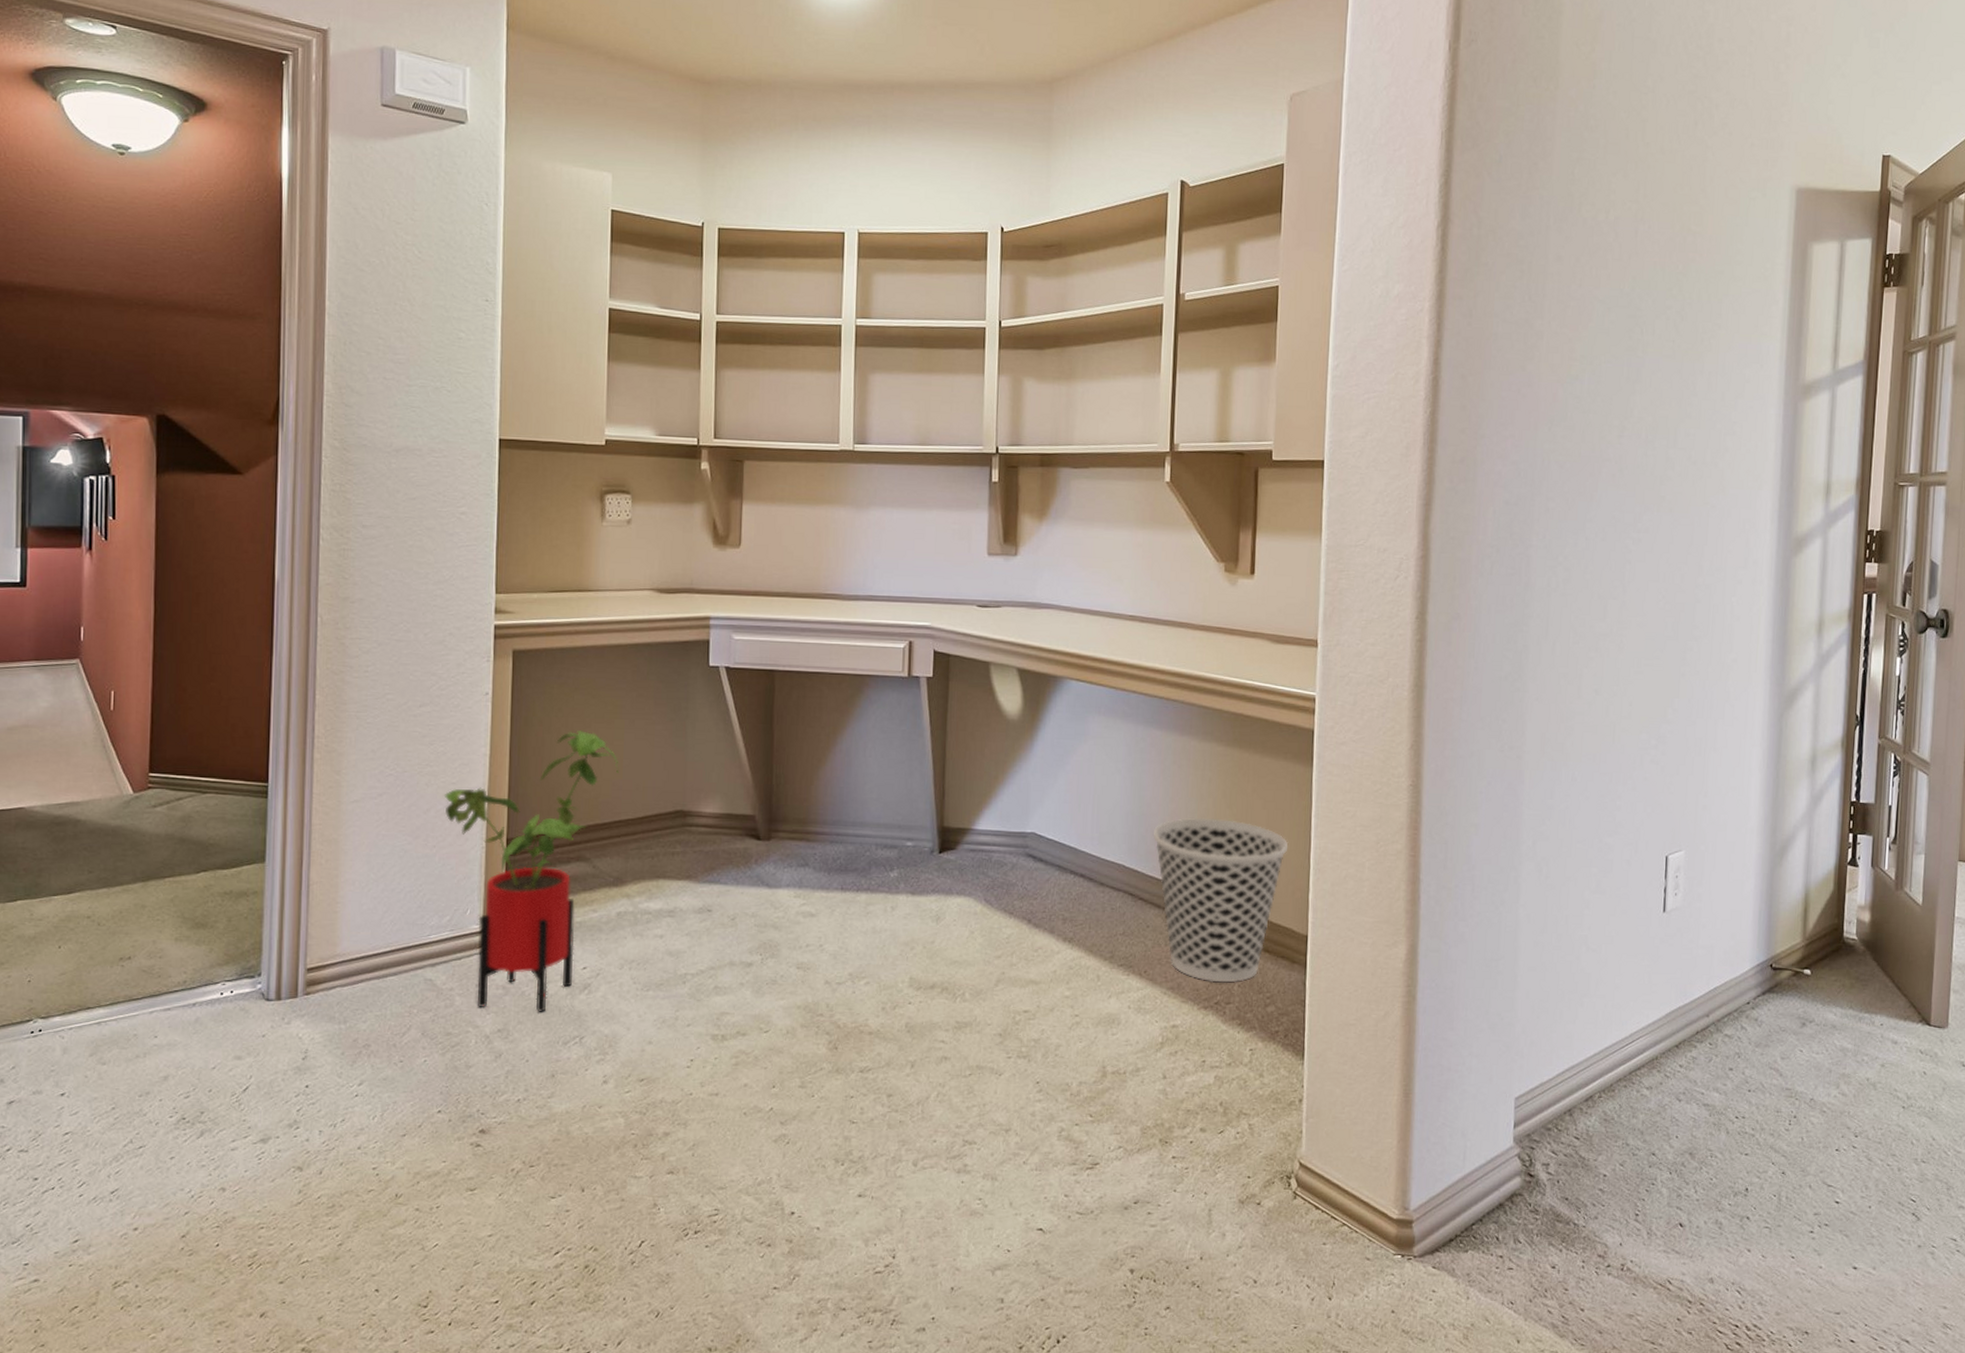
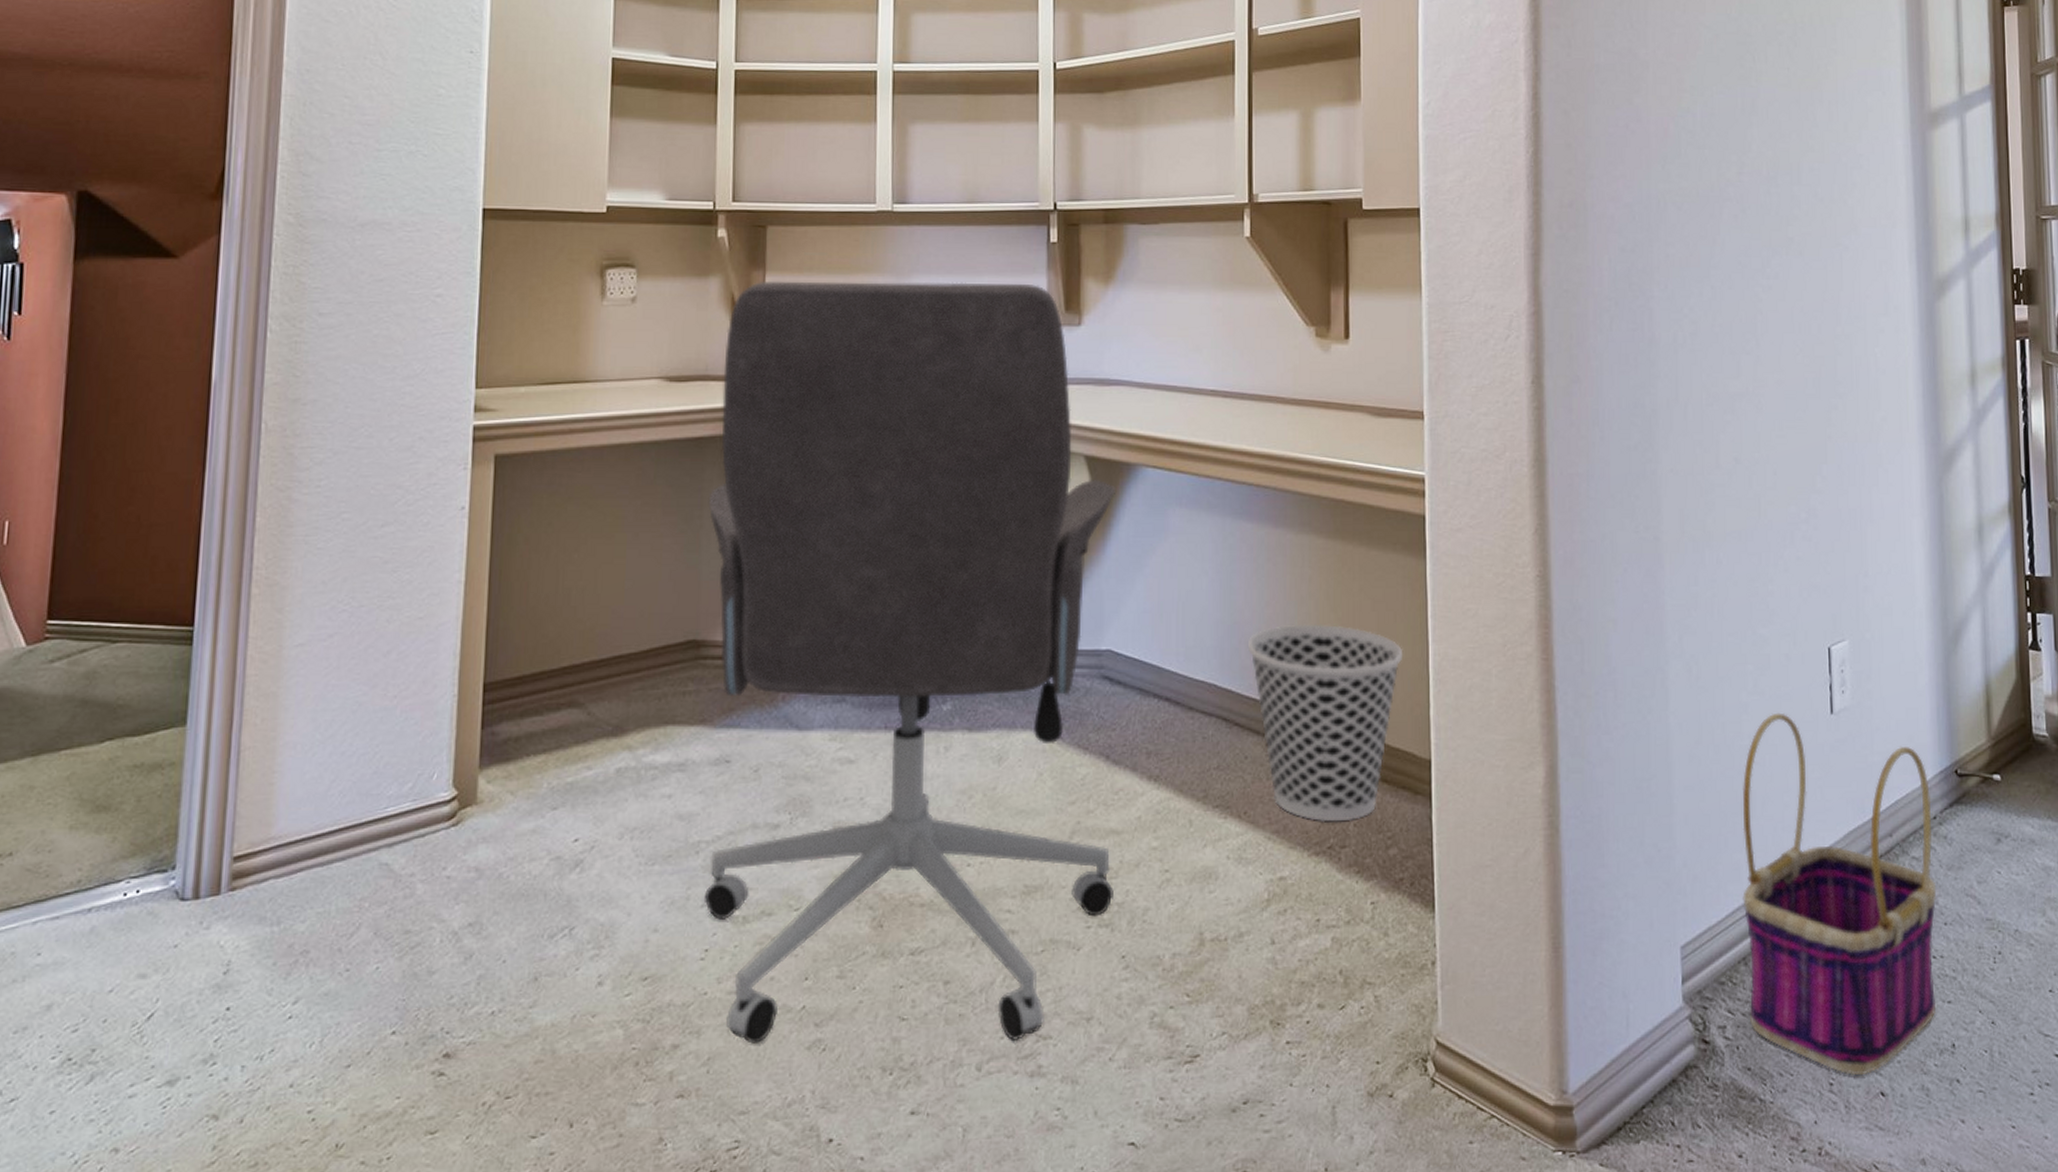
house plant: present [444,730,619,1012] -> none [408,548,620,899]
office chair: none [689,508,1044,1144] -> present [703,281,1117,1044]
basket: none [1571,909,1747,1209] -> present [1742,712,1937,1076]

